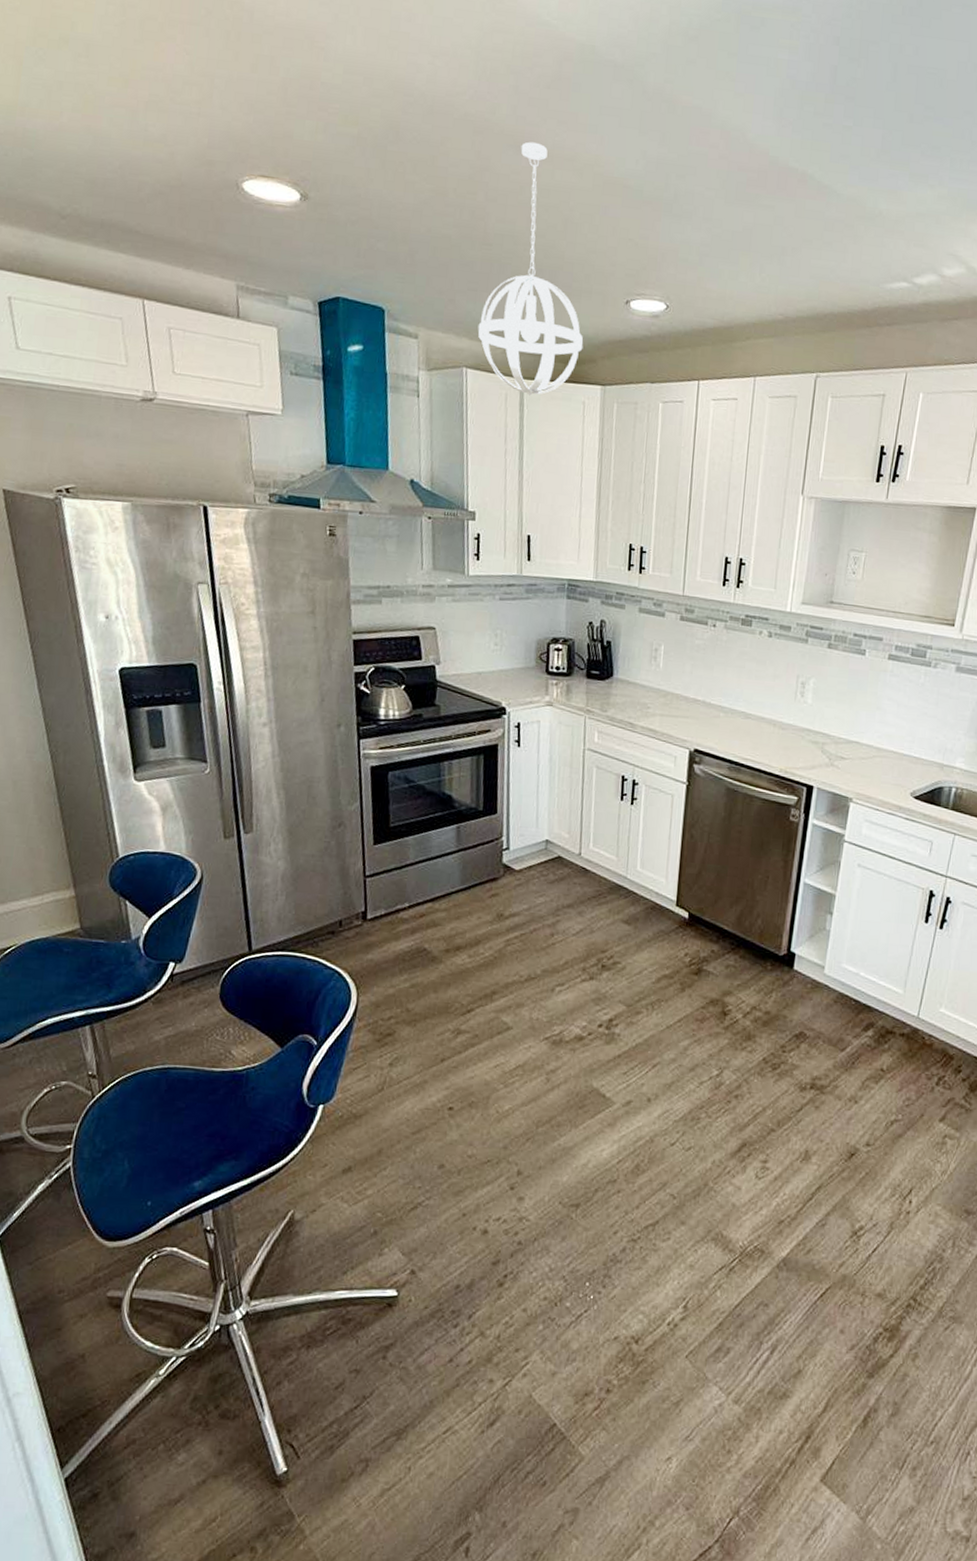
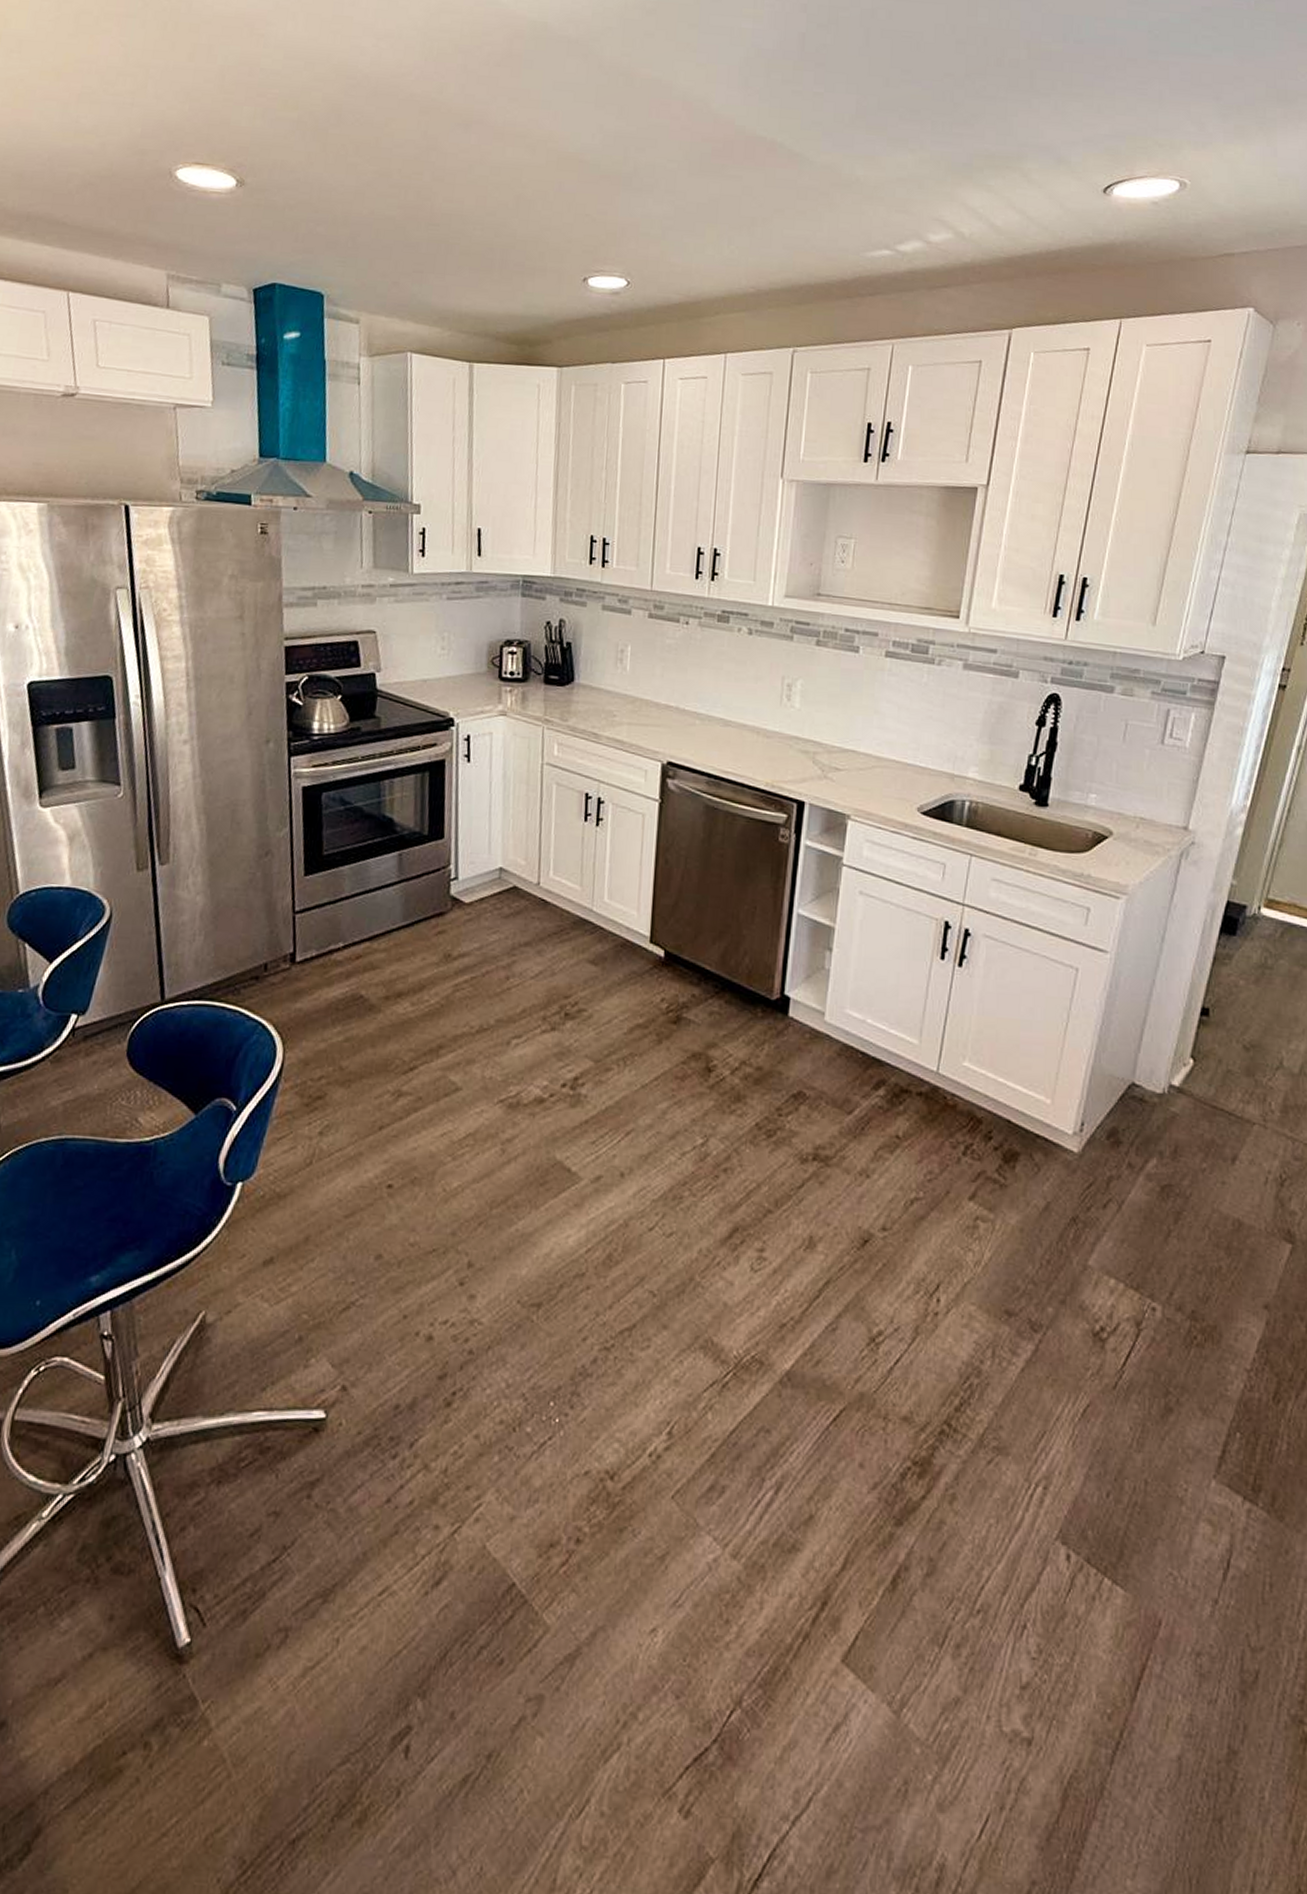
pendant light: present [477,142,584,396] -> none [423,120,538,380]

